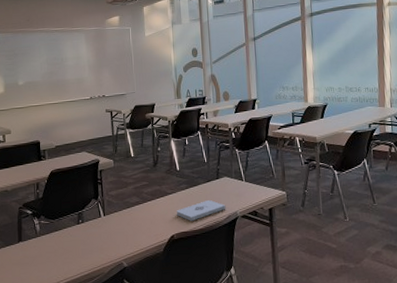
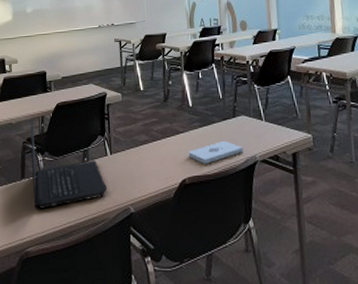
laptop: none [26,184,102,268] -> present [30,117,108,209]

